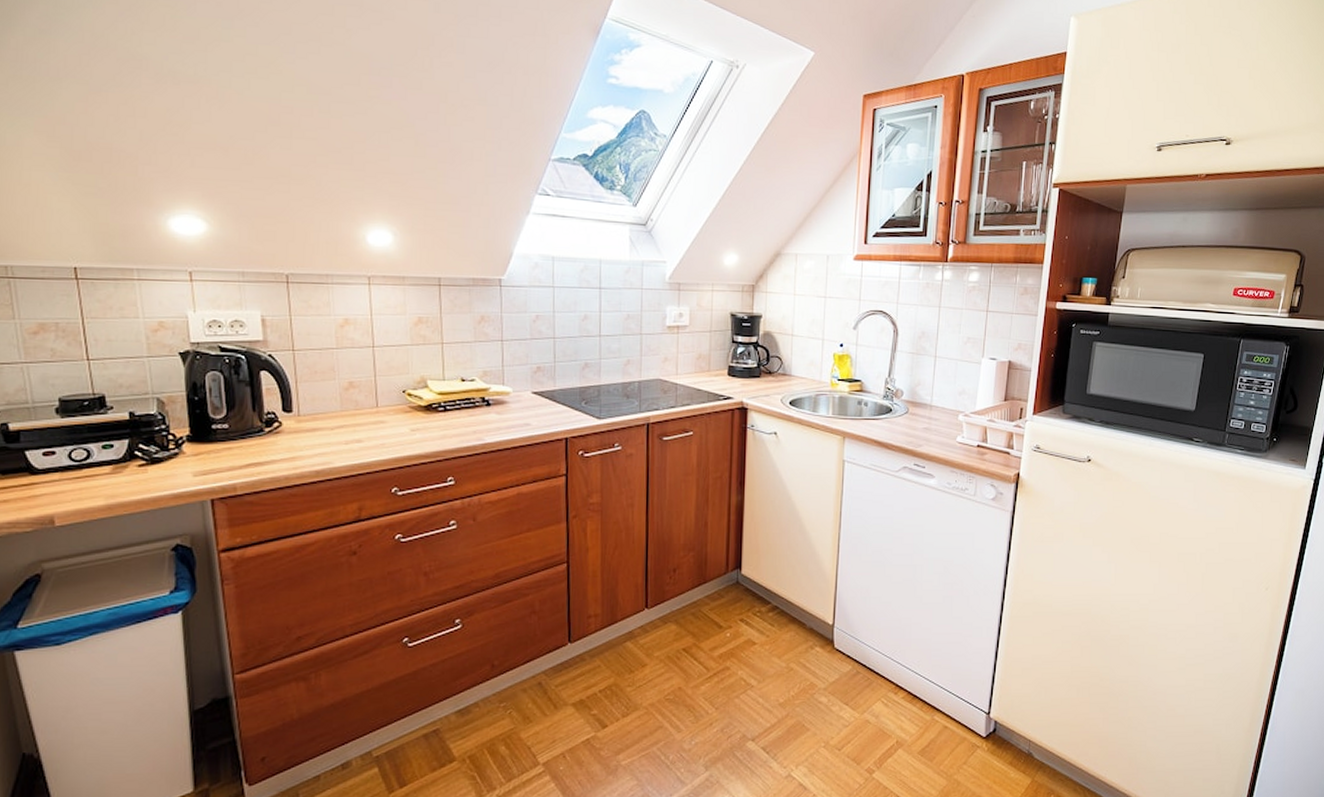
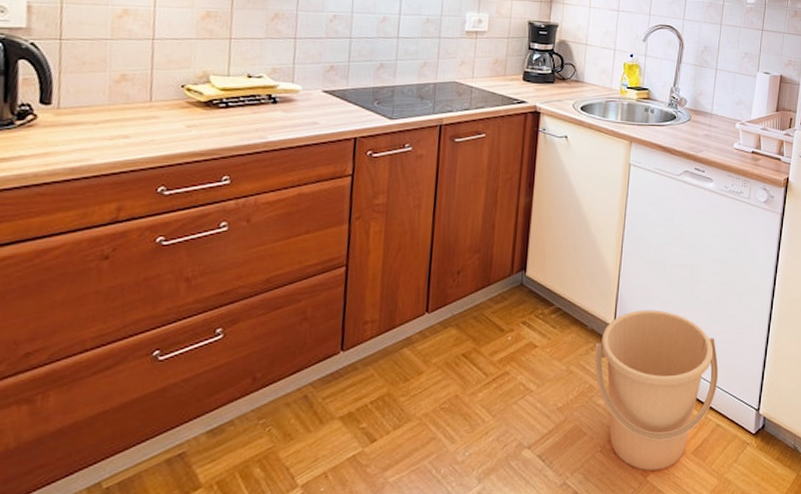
bucket: none [814,610,945,768] -> present [594,310,719,471]

